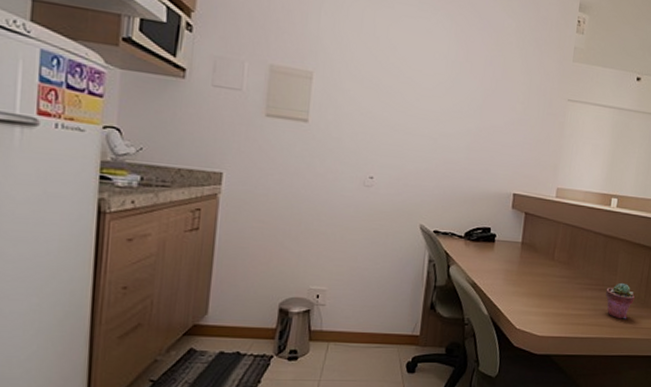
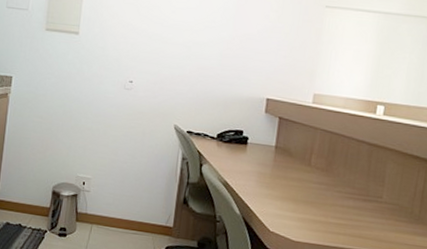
potted succulent: present [605,282,635,319] -> none [370,194,407,234]

